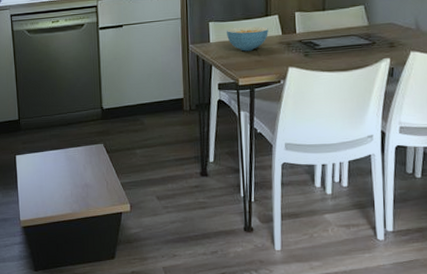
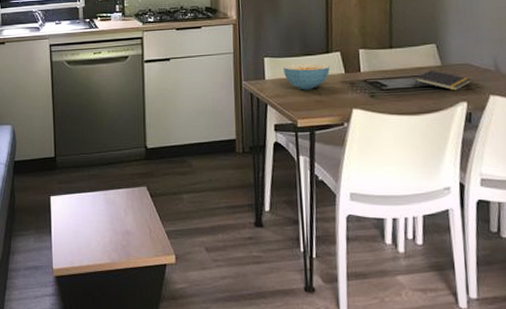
notepad: none [343,29,394,48] -> present [414,70,471,91]

